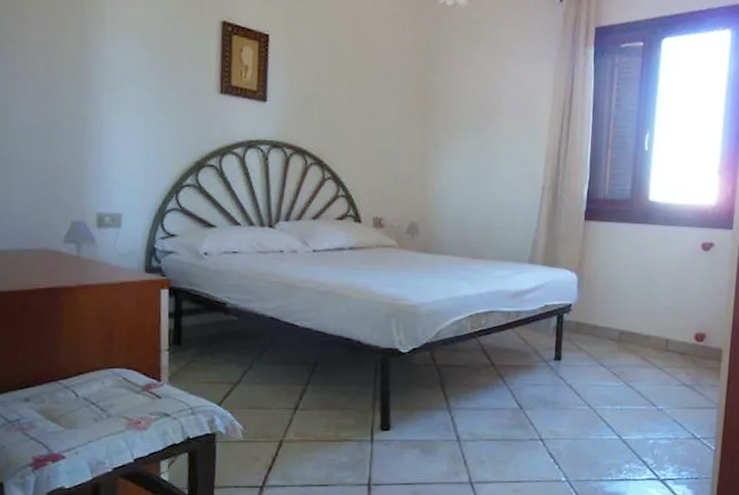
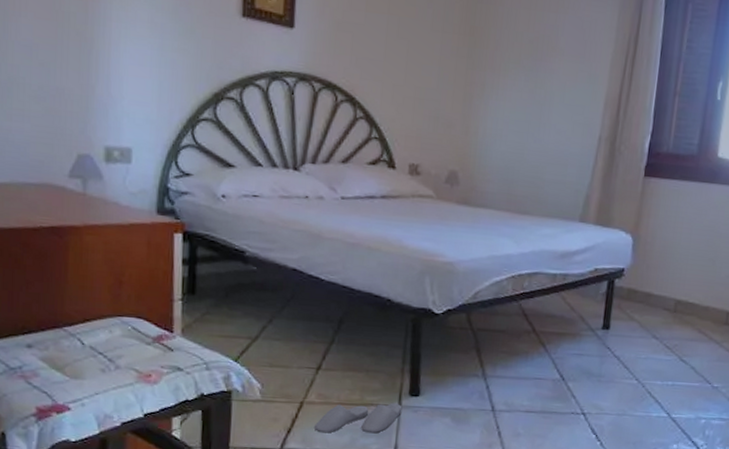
slippers: none [294,438,375,469] -> present [315,403,402,434]

